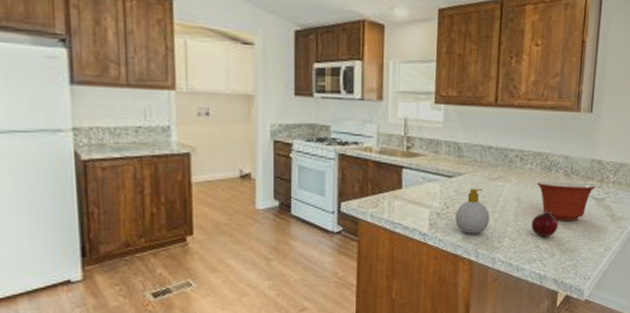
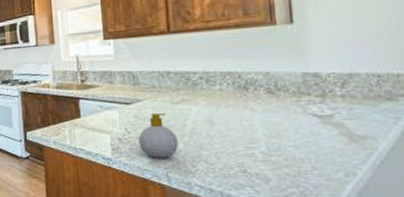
fruit: present [531,211,558,238] -> none [231,132,269,162]
mixing bowl: present [536,180,596,222] -> none [231,99,316,143]

